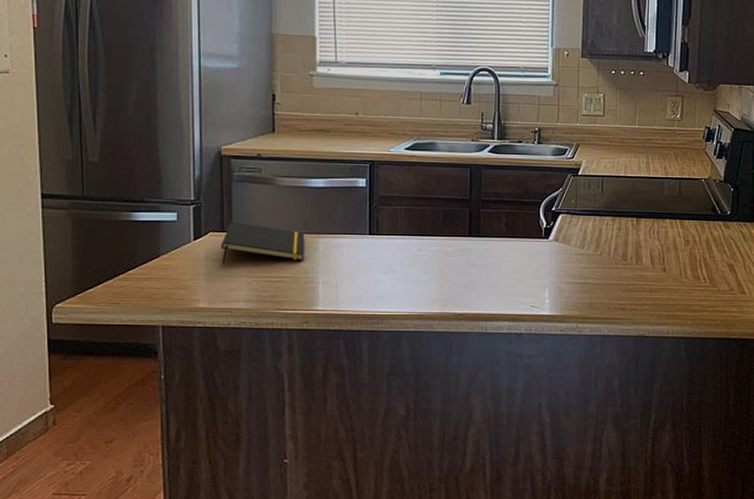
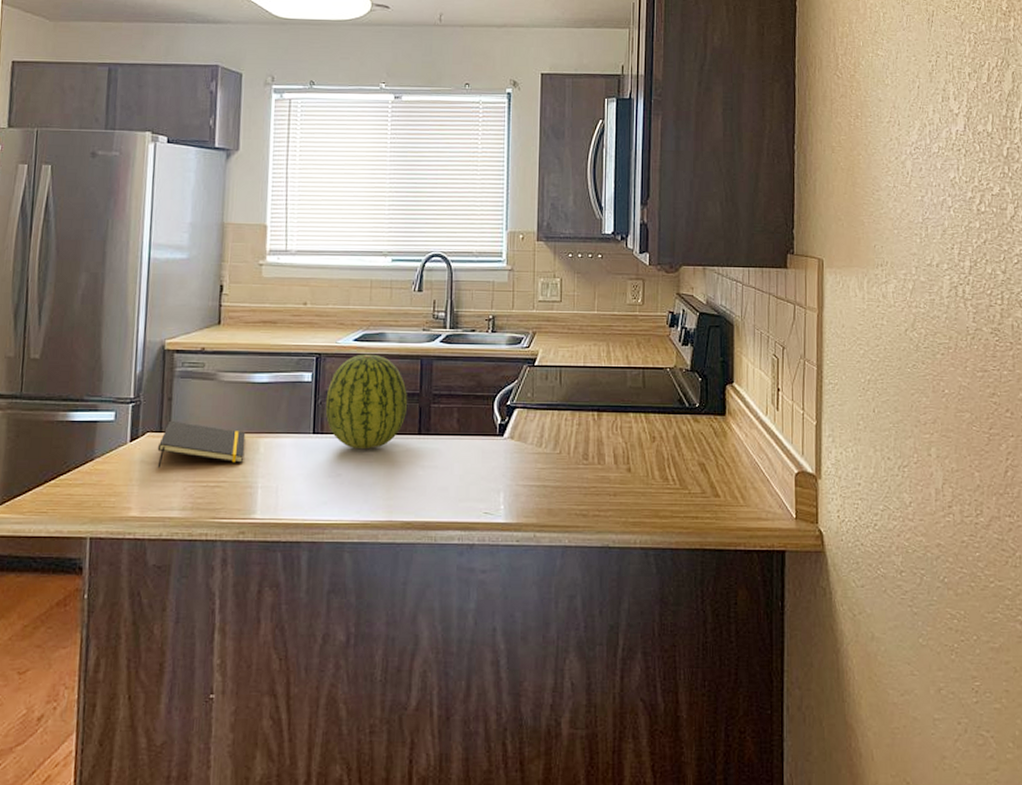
fruit: none [380,162,459,250] -> present [325,354,408,450]

